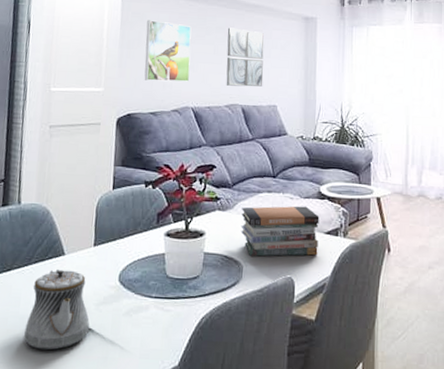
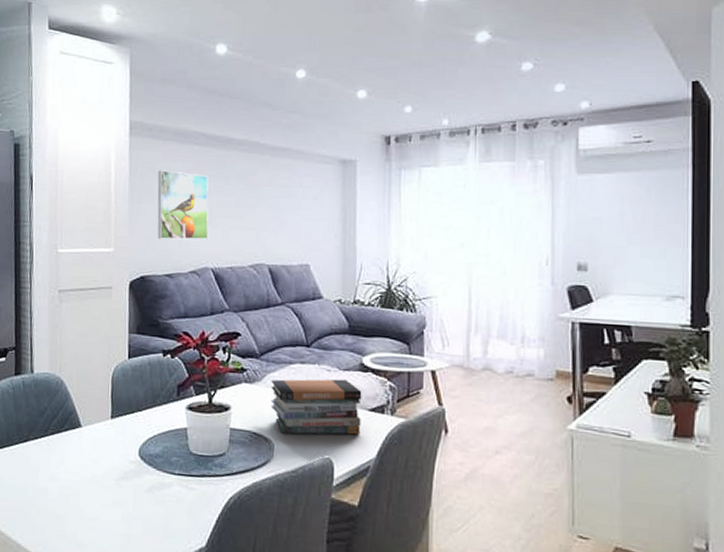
teapot: present [24,269,90,351] -> none [45,442,111,525]
wall art: present [226,27,264,87] -> none [249,176,294,244]

